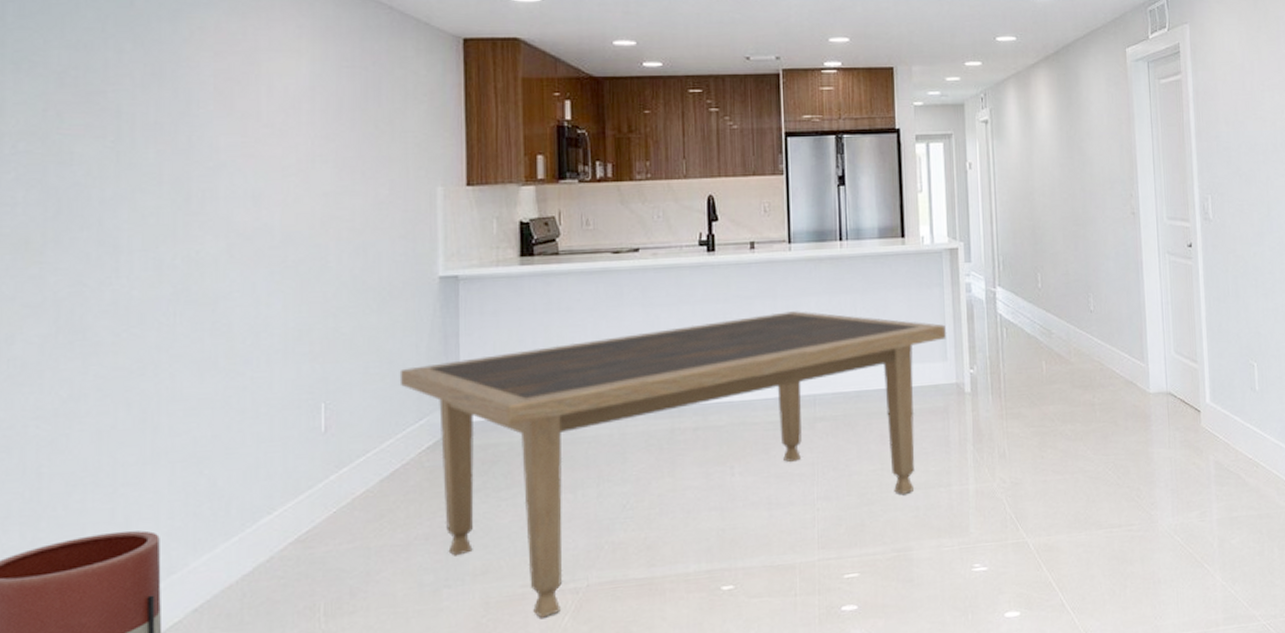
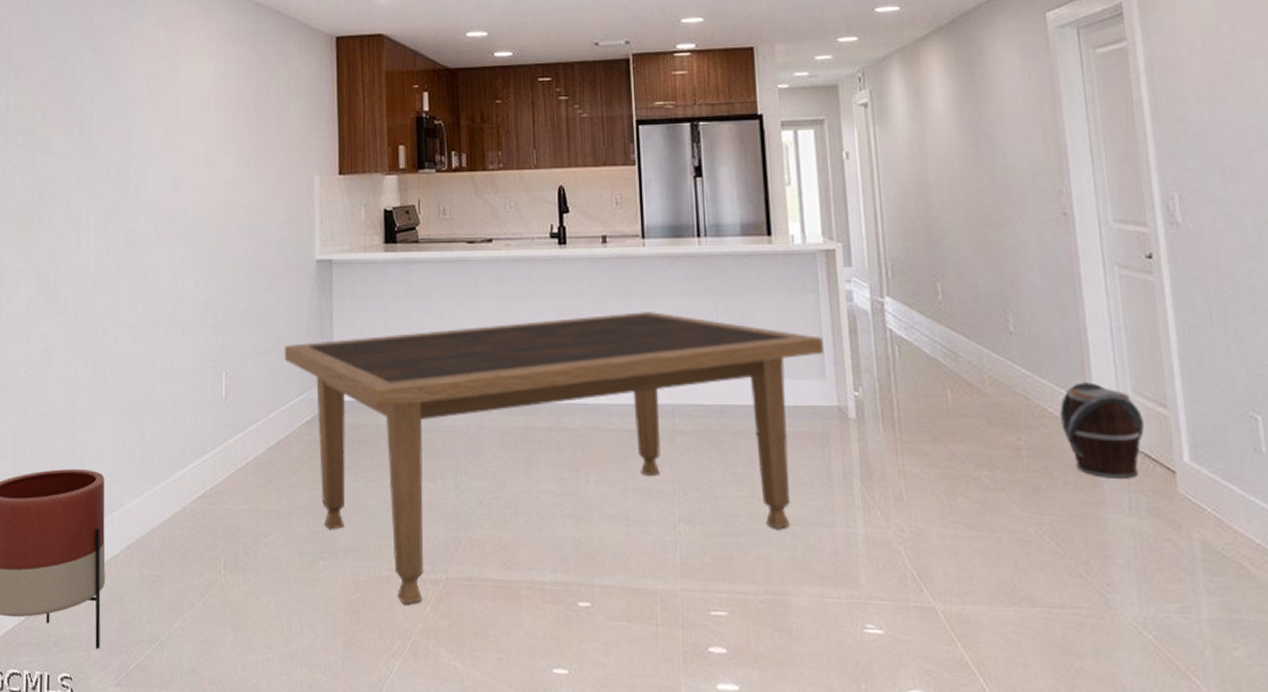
bucket: none [1124,347,1182,422] -> present [1060,382,1145,479]

